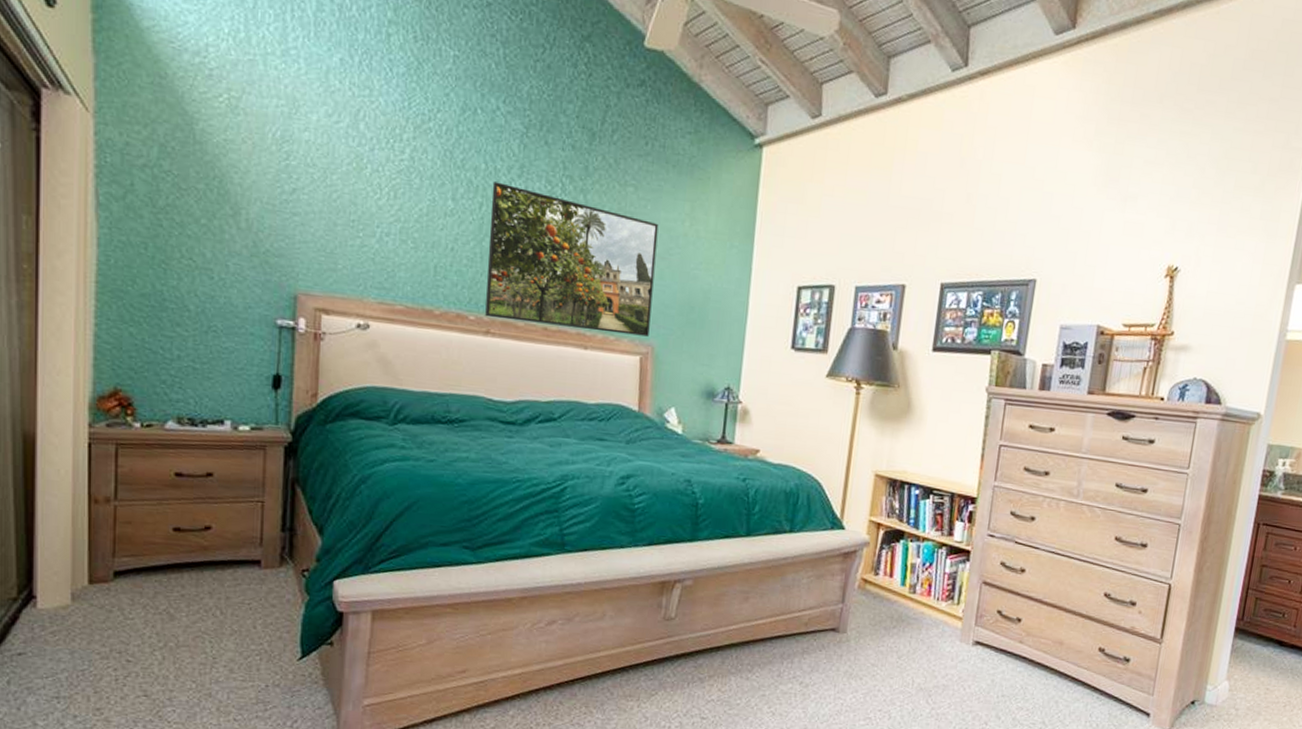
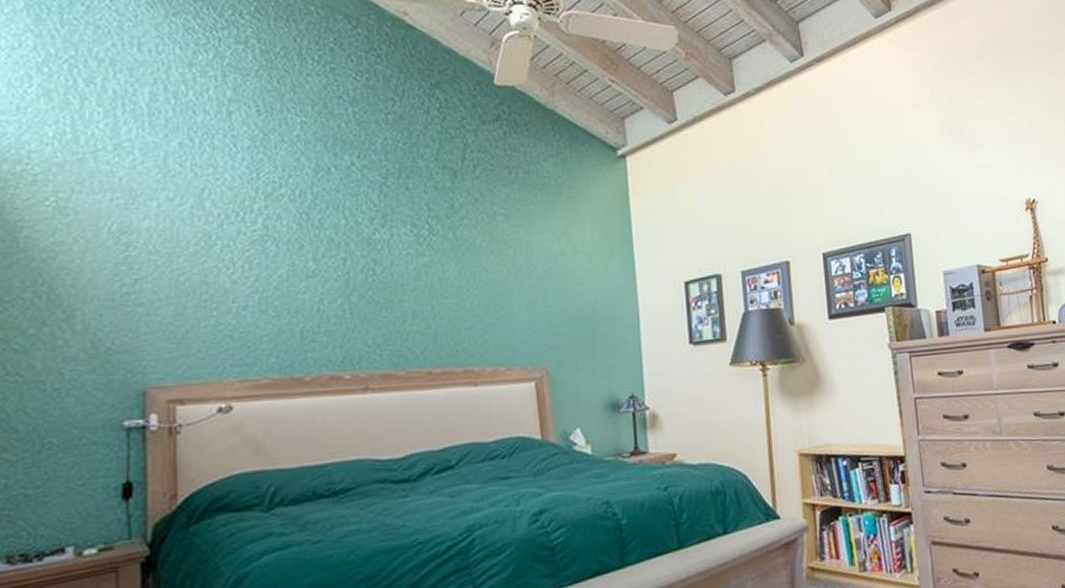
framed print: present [485,182,659,337] -> none [355,234,541,373]

